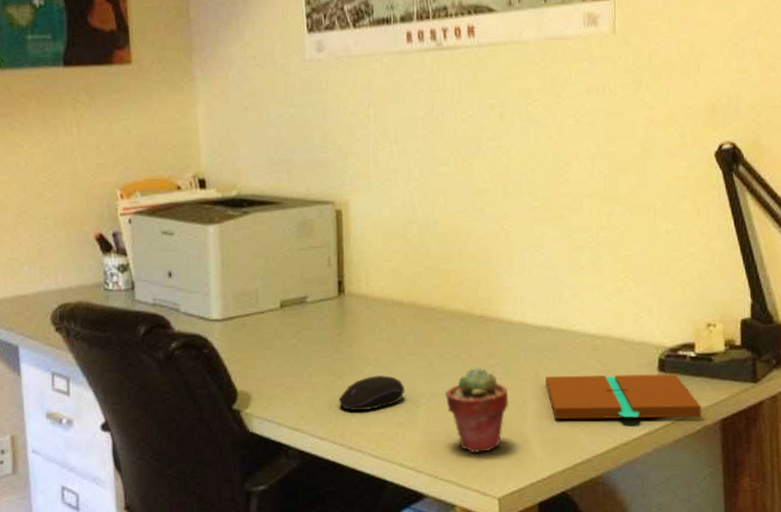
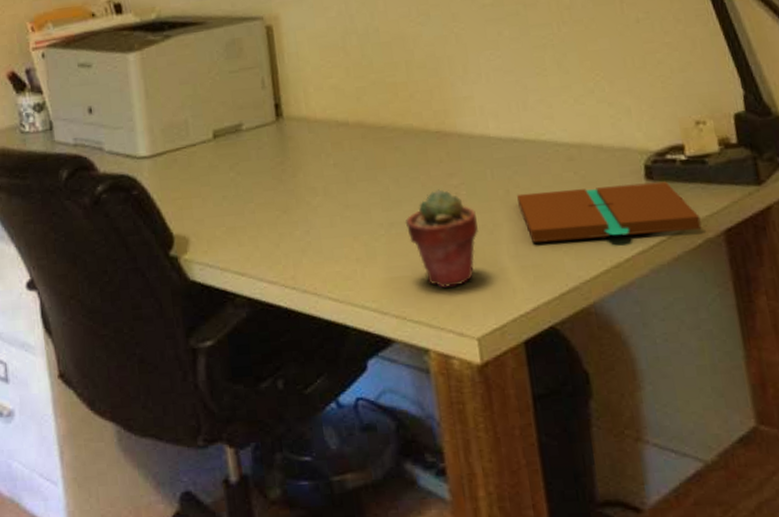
computer mouse: present [339,374,405,411] -> none [286,205,361,249]

